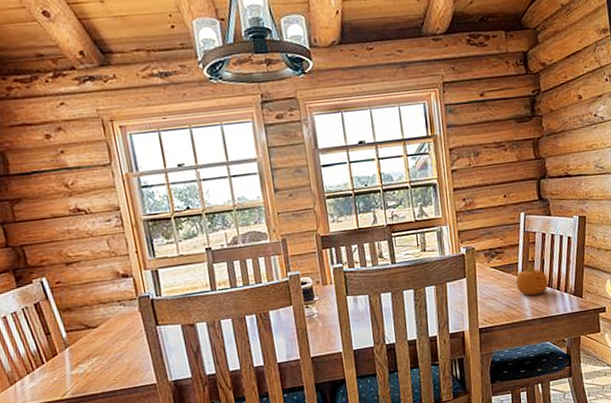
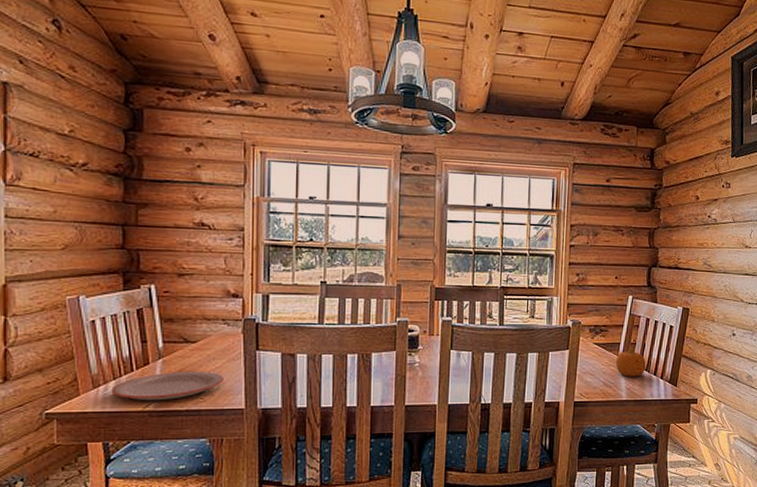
plate: none [27,353,131,391] -> present [111,370,223,401]

